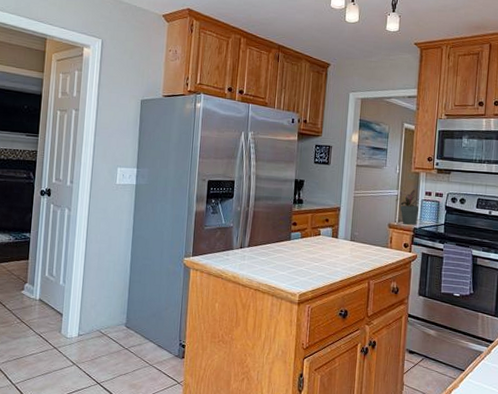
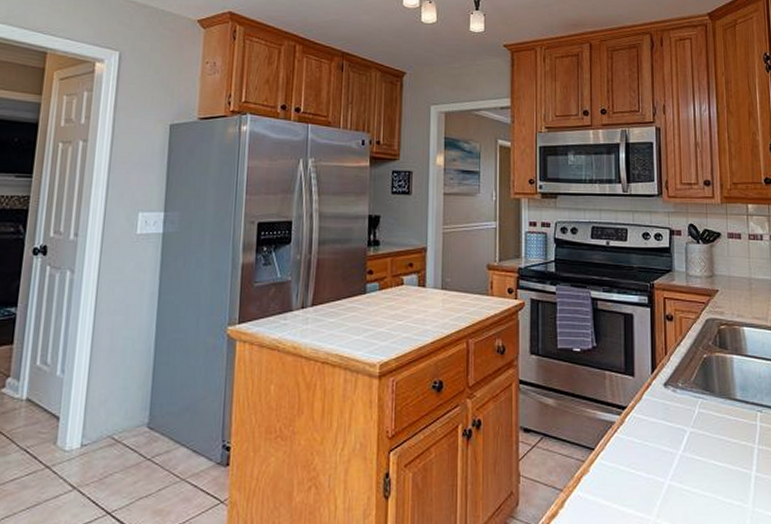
potted plant: present [396,189,420,225] -> none [494,220,524,264]

